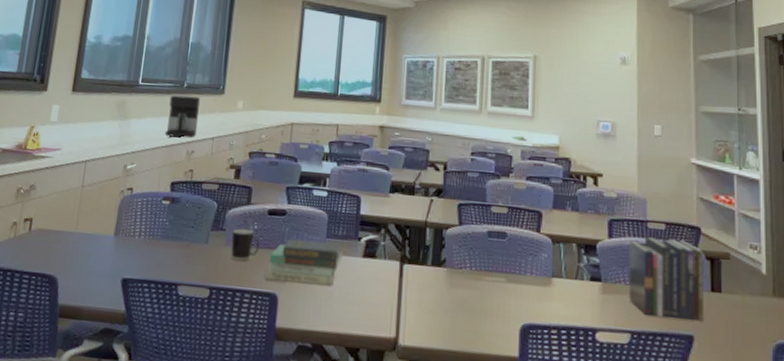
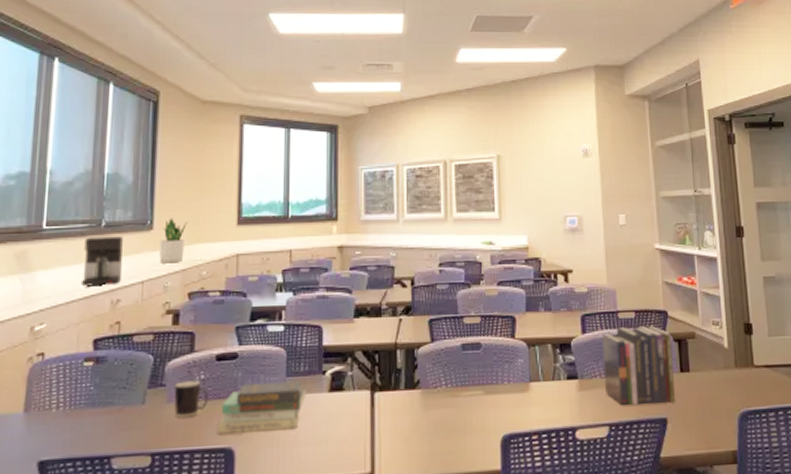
planter: none [228,85,253,126] -> present [159,218,188,264]

